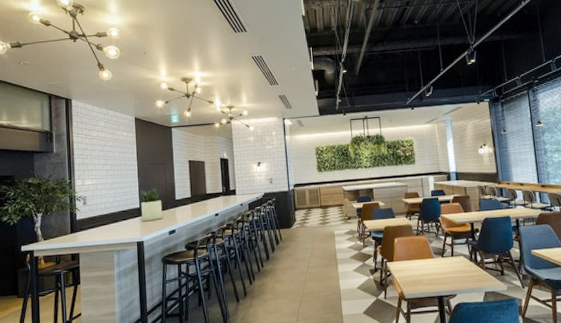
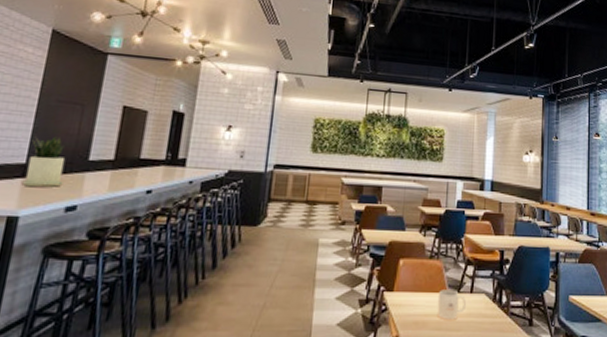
mug: none [427,256,450,278] -> present [437,290,466,321]

